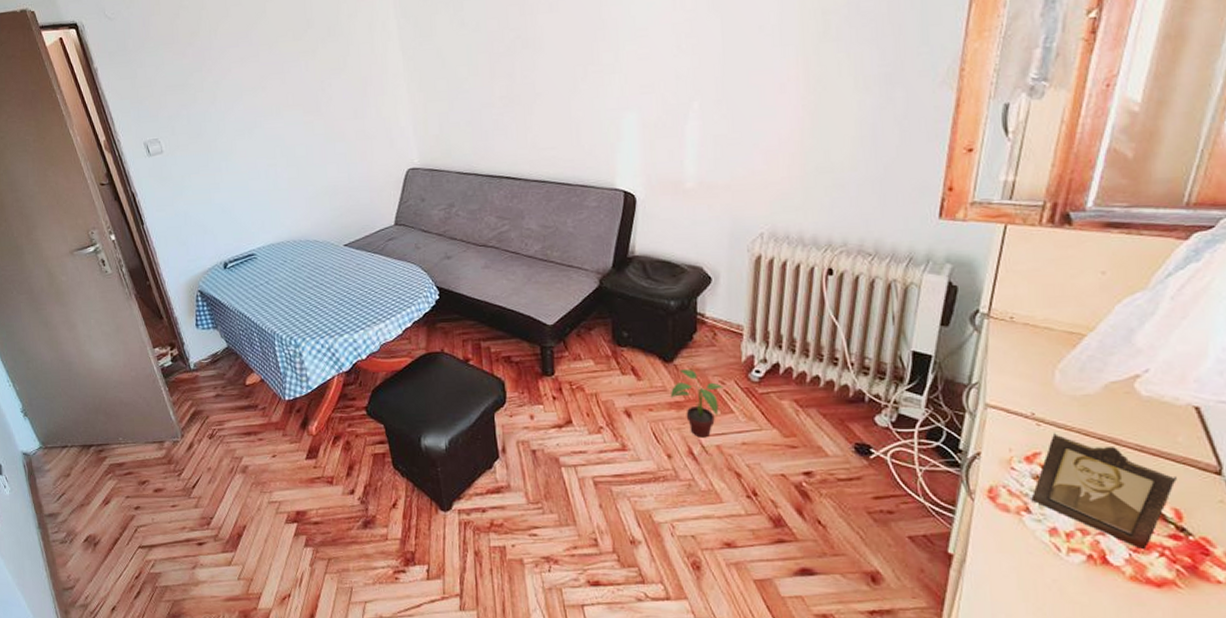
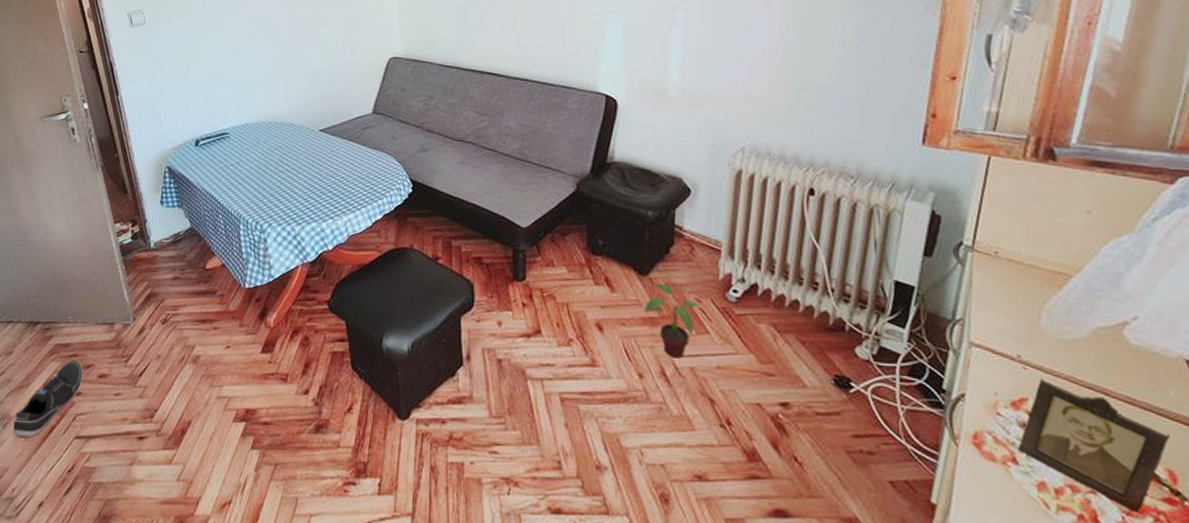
shoe: none [79,478,139,551] -> present [13,360,83,439]

